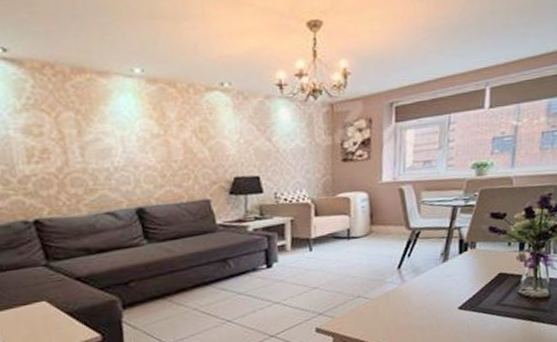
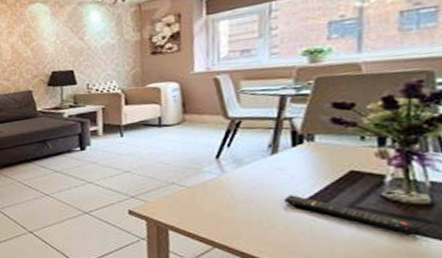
remote control: none [450,298,537,323] -> present [283,195,416,234]

